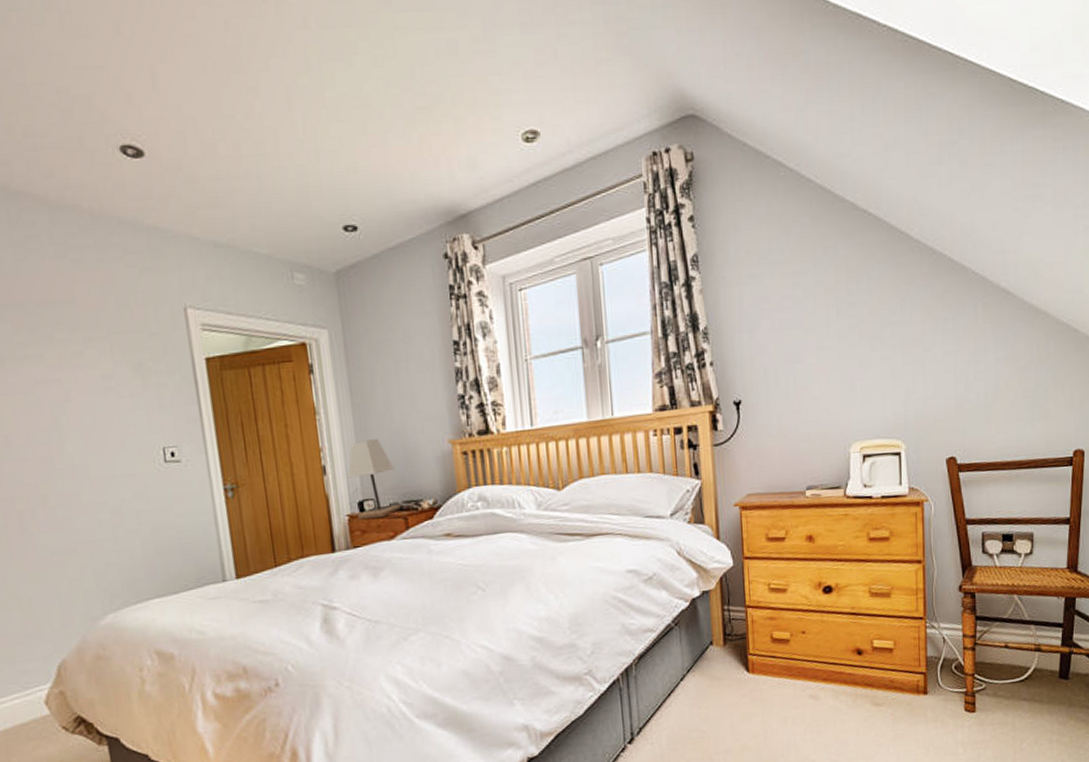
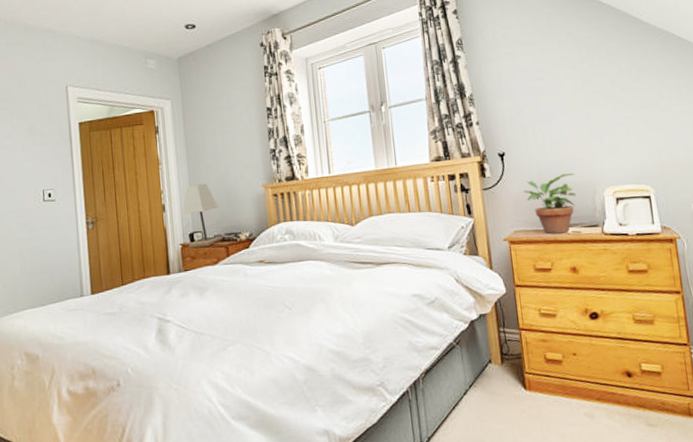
potted plant: none [759,425,820,498] -> present [523,173,577,234]

